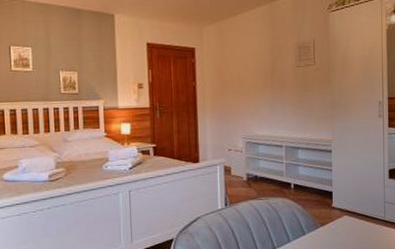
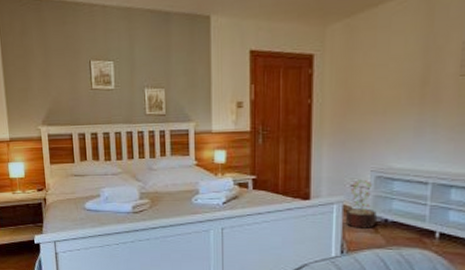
decorative plant: none [226,144,249,184] -> present [345,179,377,228]

